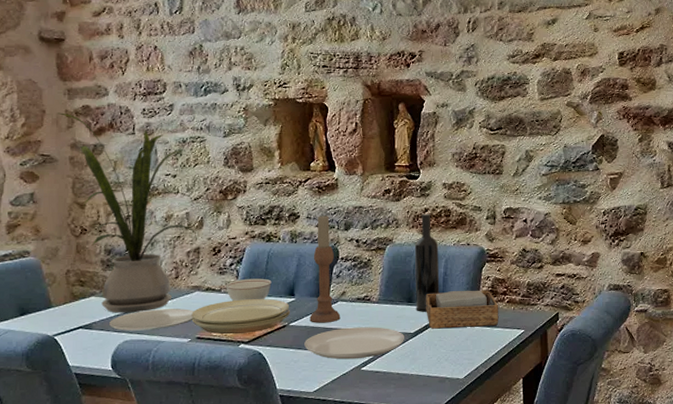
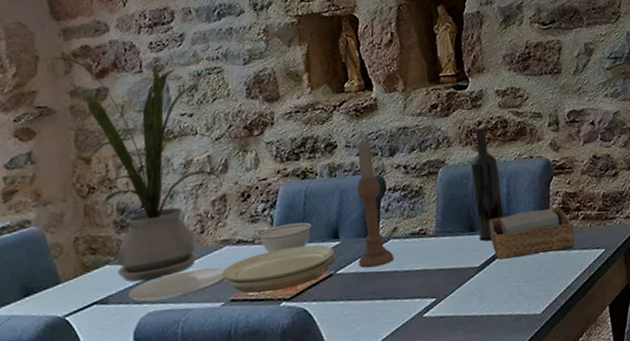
plate: present [304,327,404,360] -> none [355,264,469,308]

